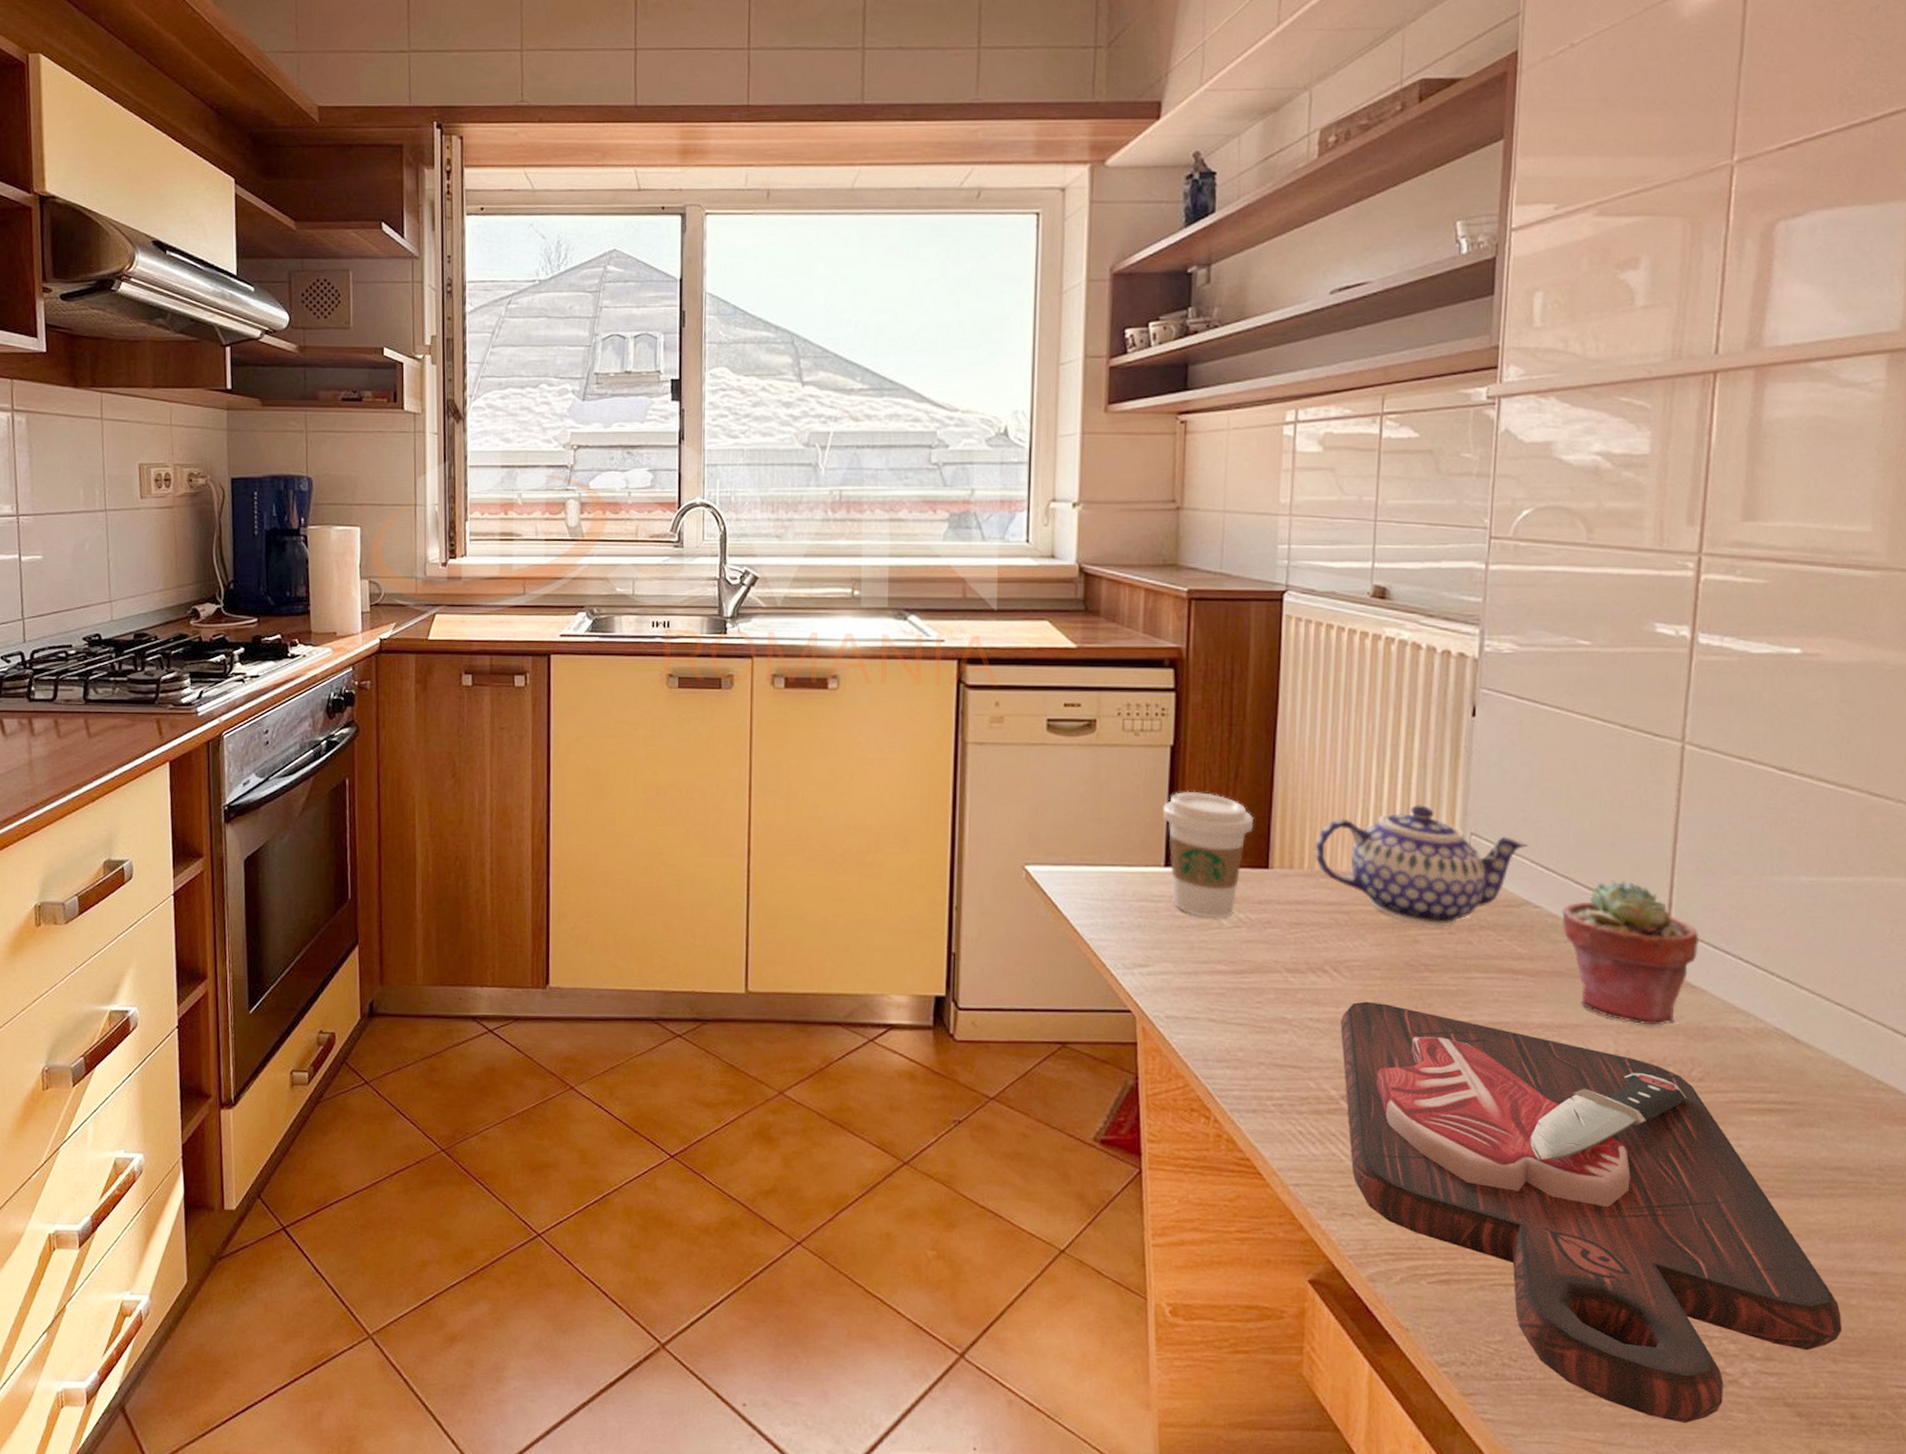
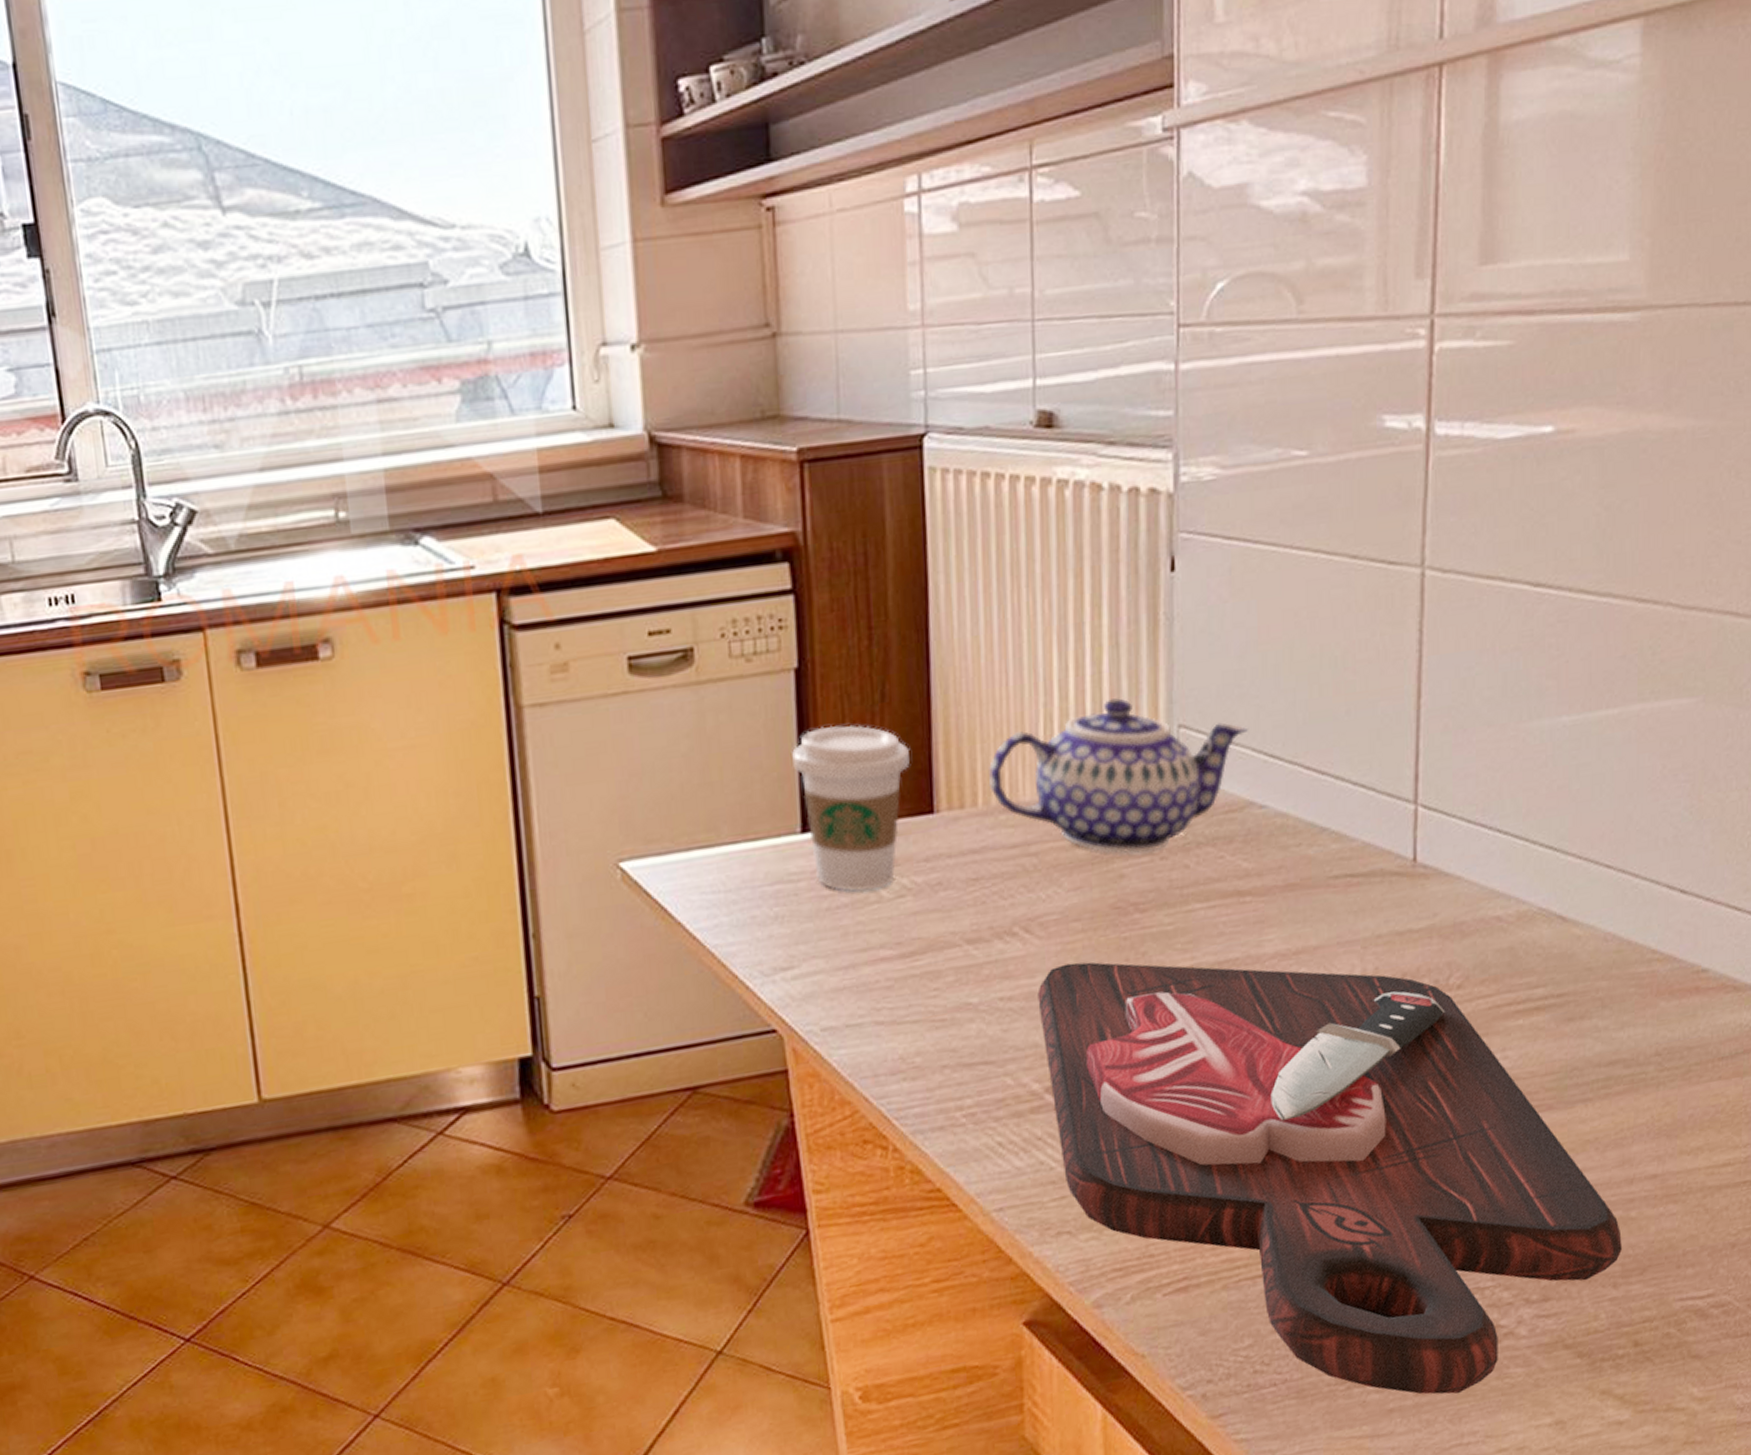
potted succulent: present [1562,881,1699,1026] -> none [1292,755,1451,933]

